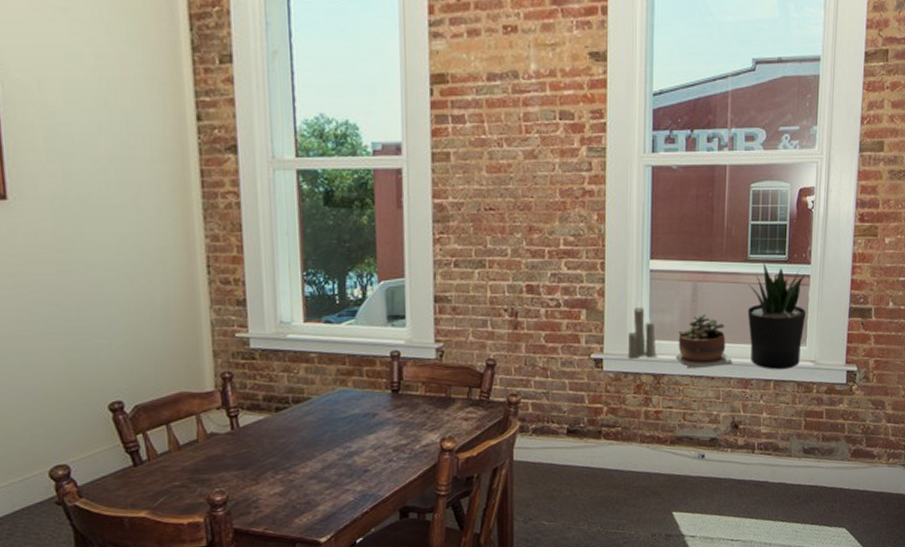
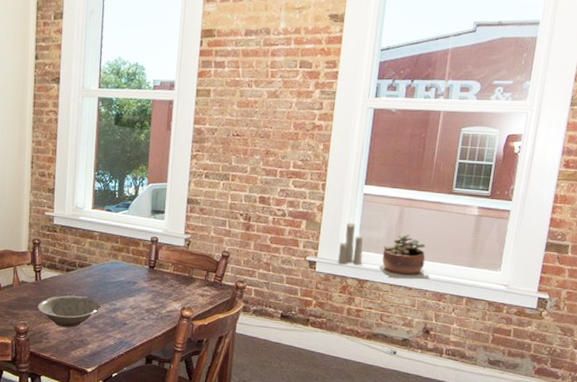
bowl: none [238,442,329,489] -> present [37,295,99,328]
planter: present [747,262,807,370] -> none [446,195,505,290]

